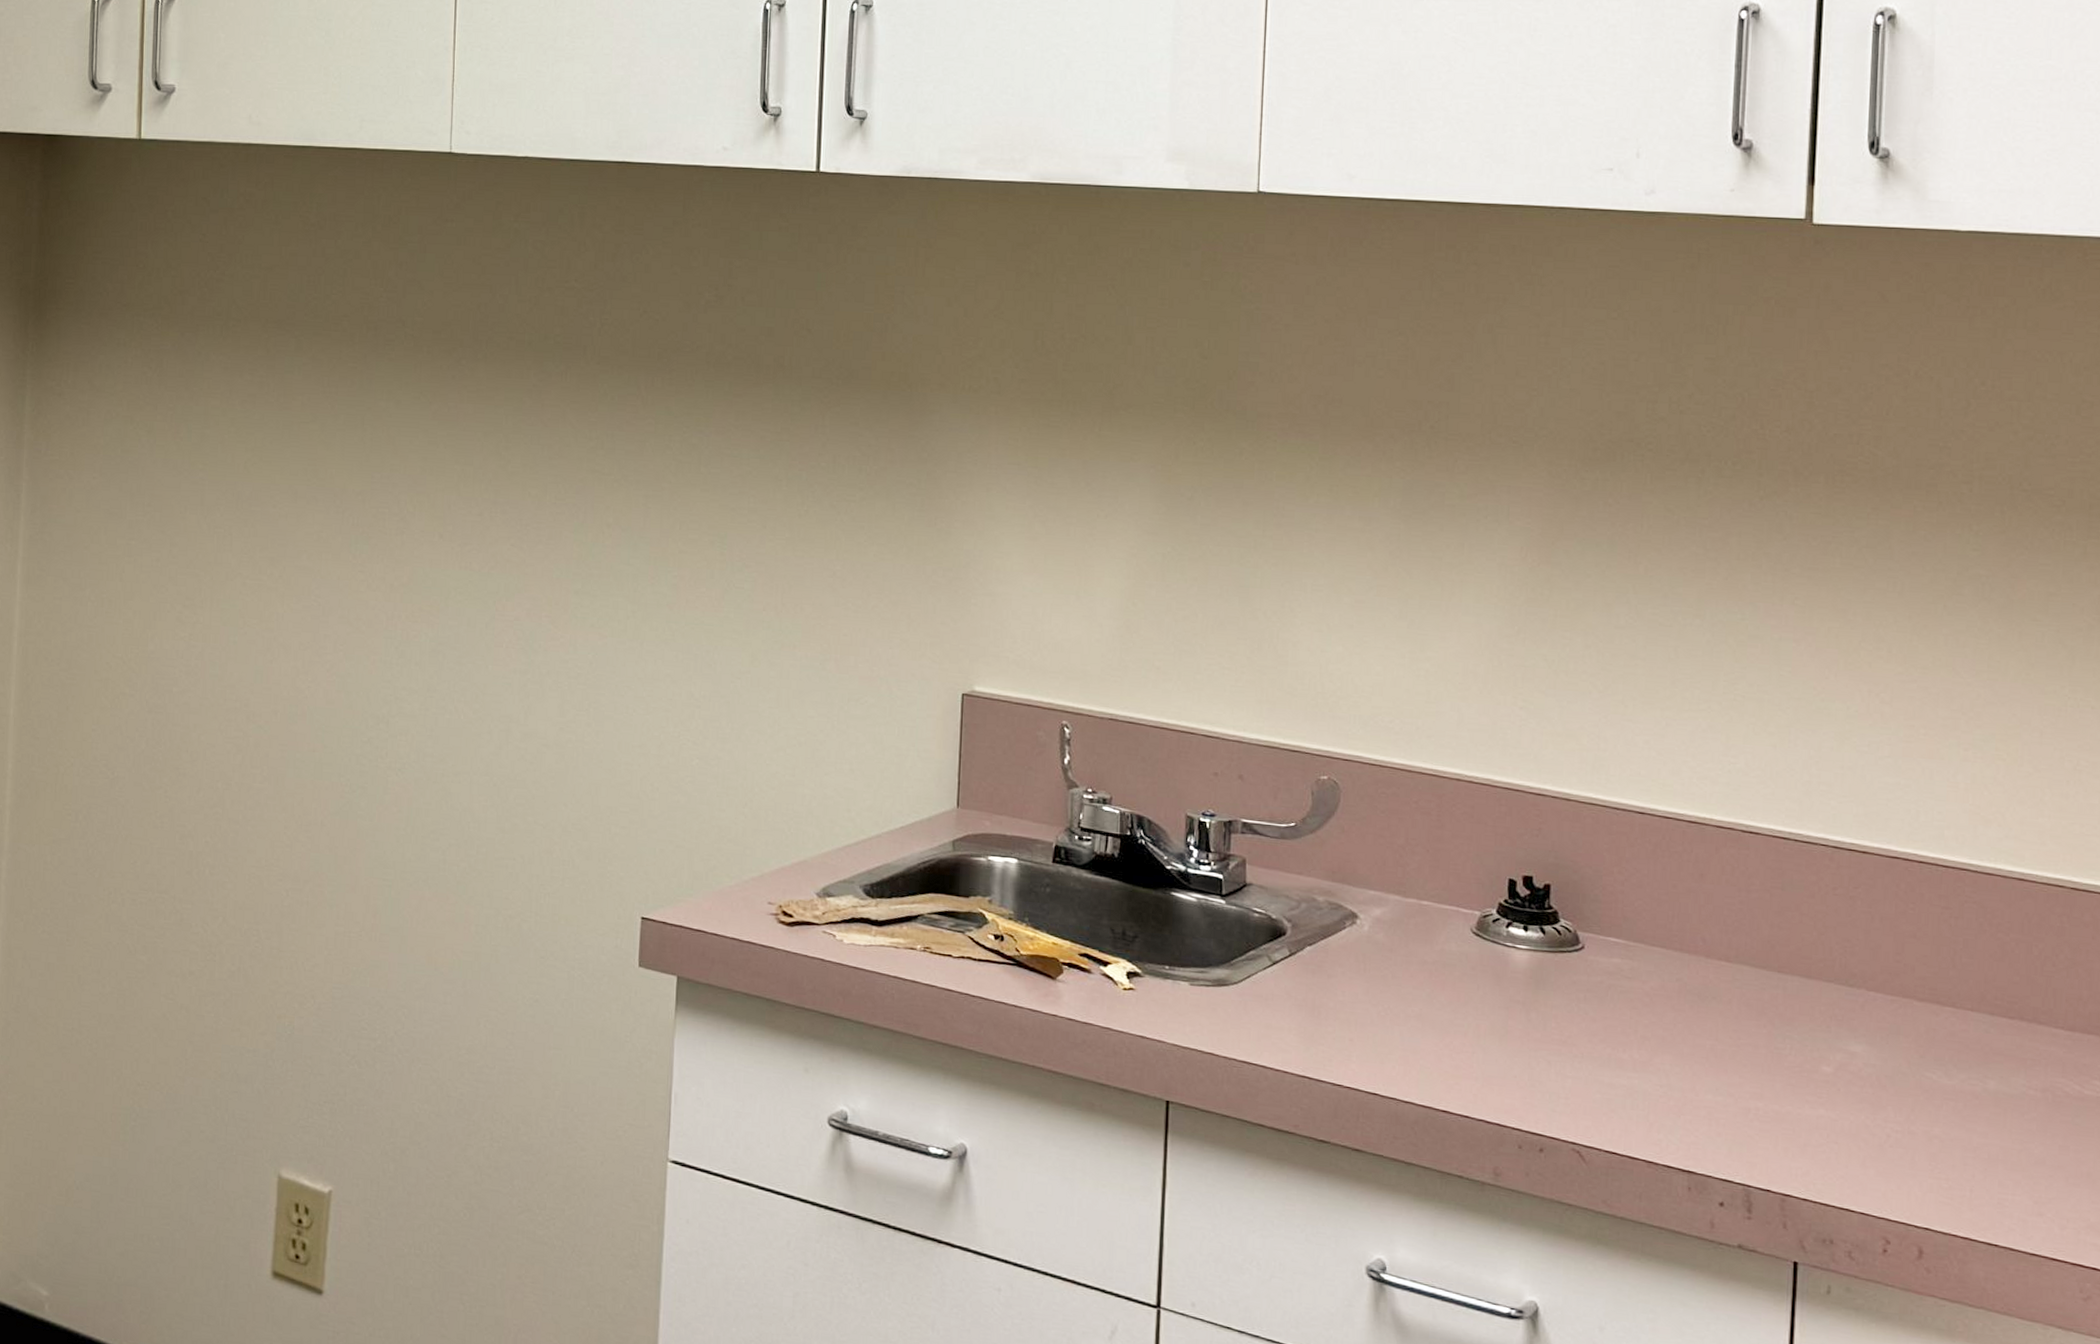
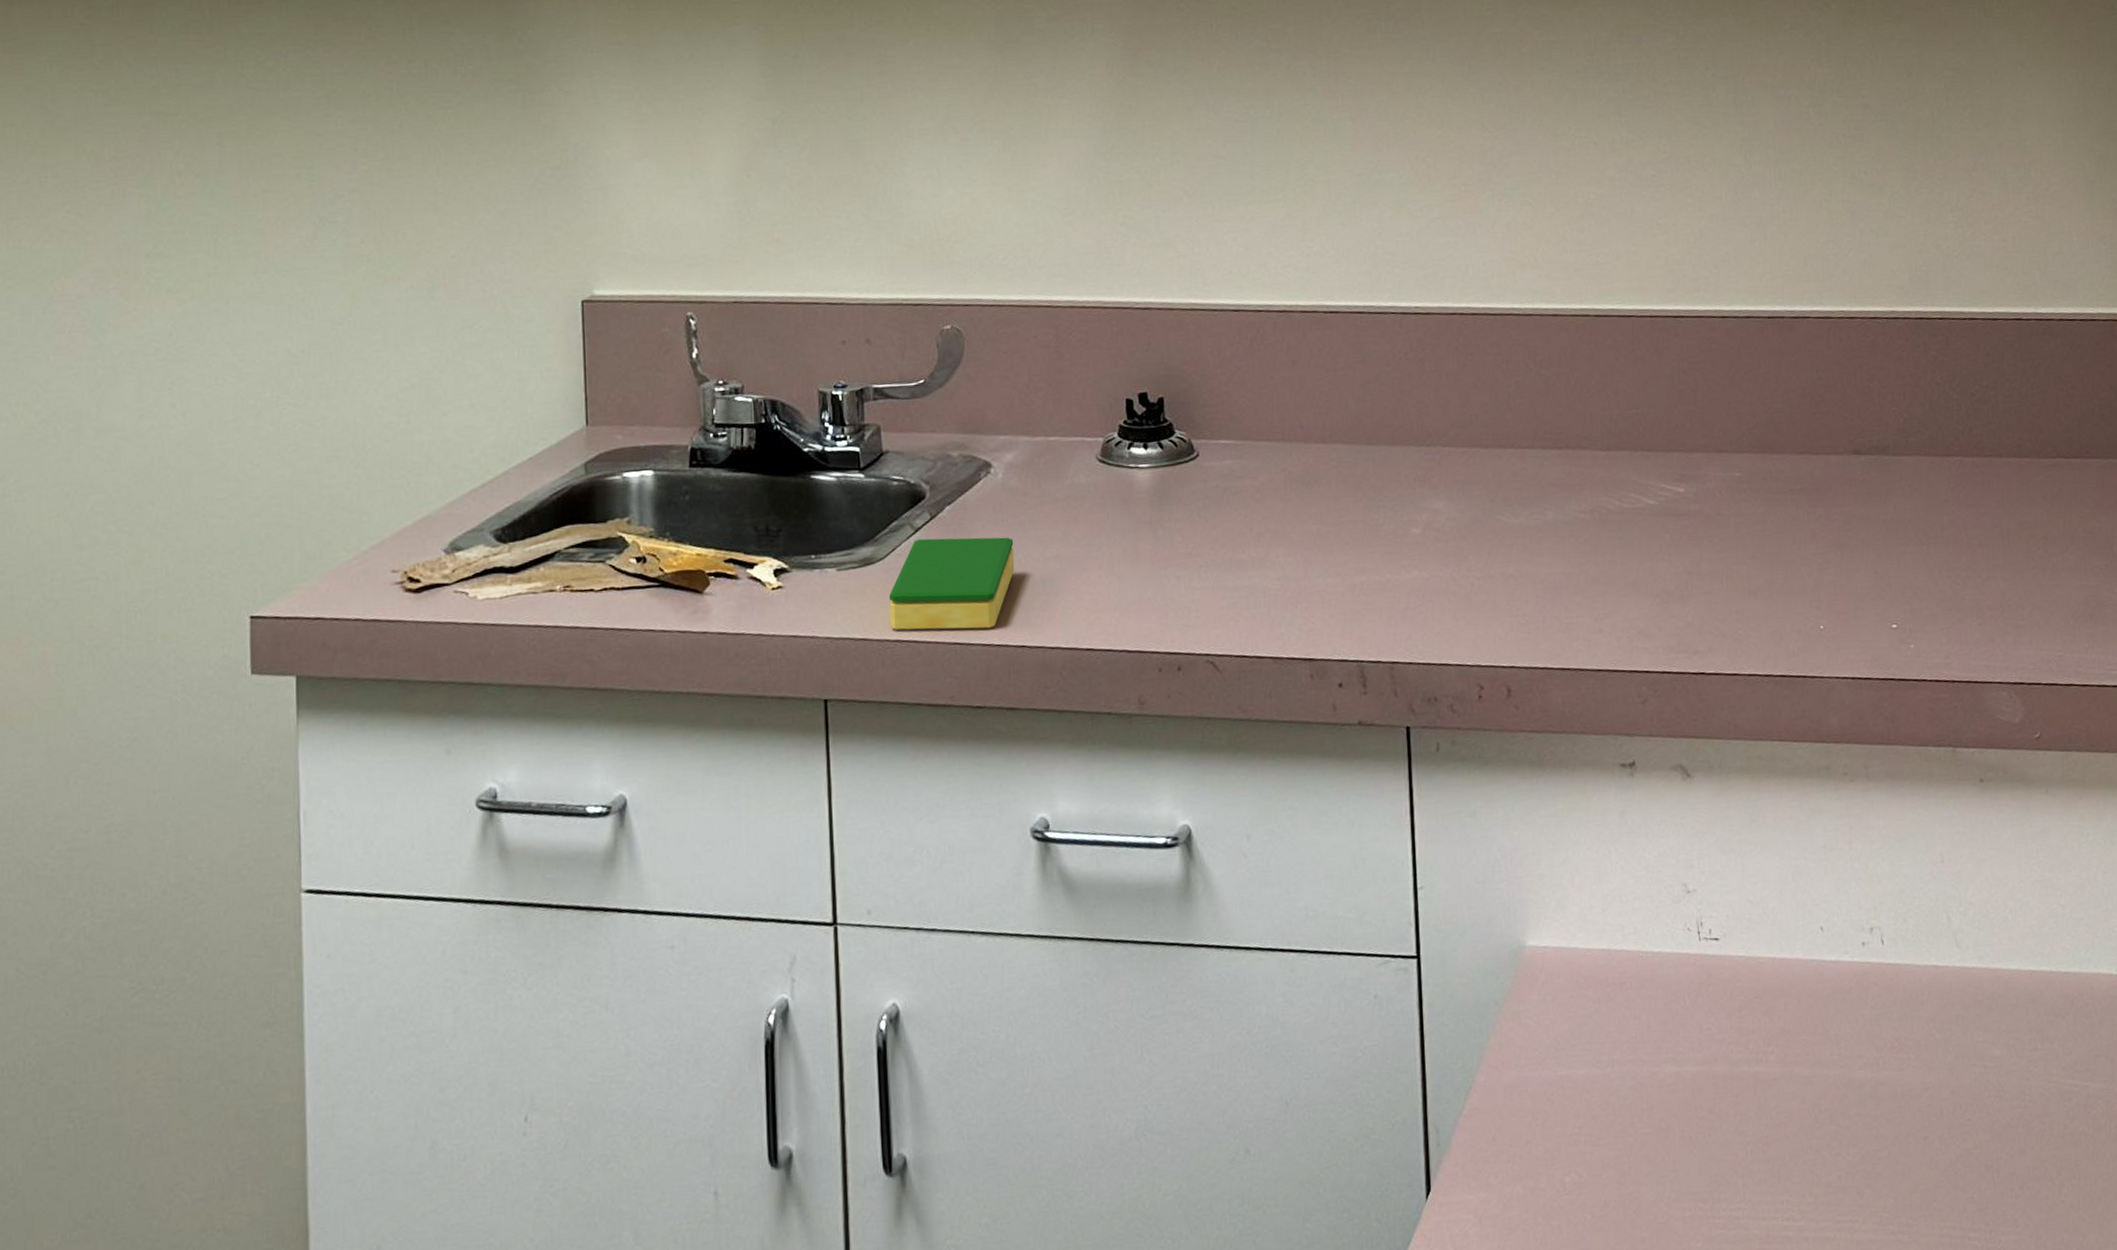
dish sponge: none [1238,972,1375,1070] -> present [888,537,1015,631]

